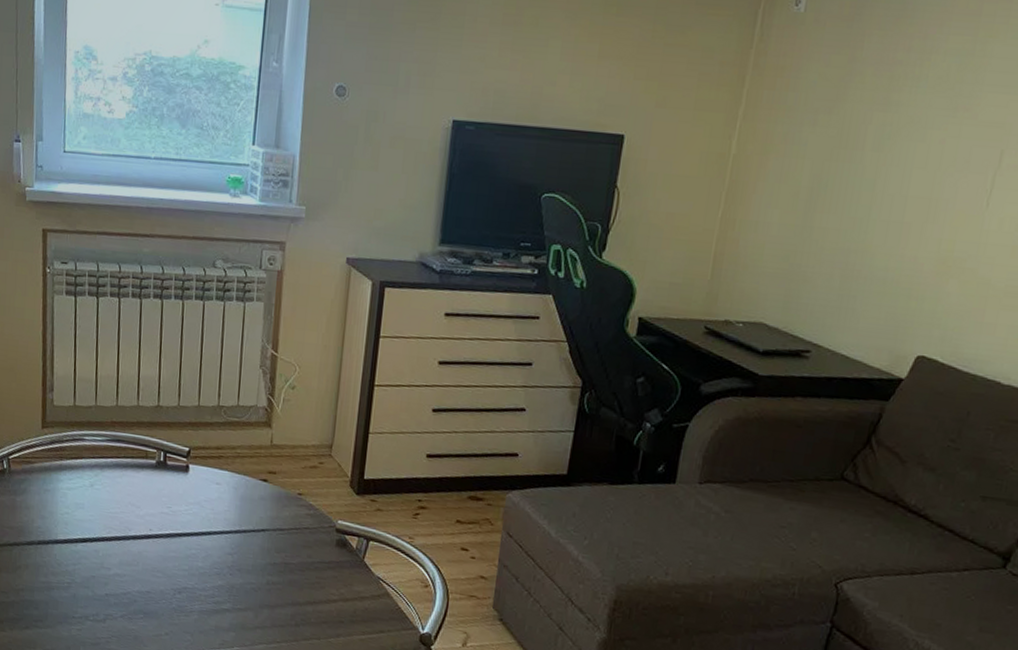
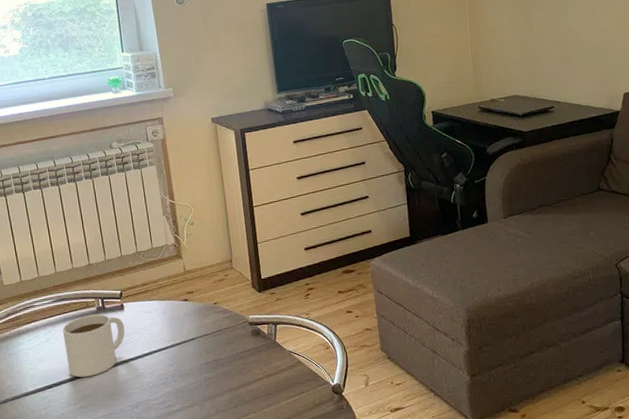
mug: none [109,467,185,542] -> present [63,314,125,378]

